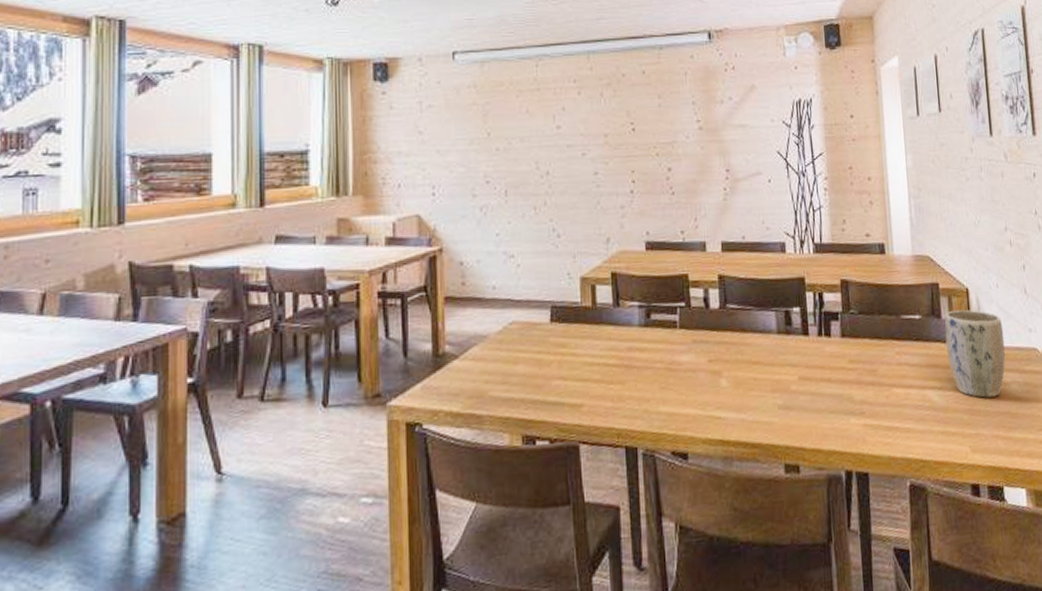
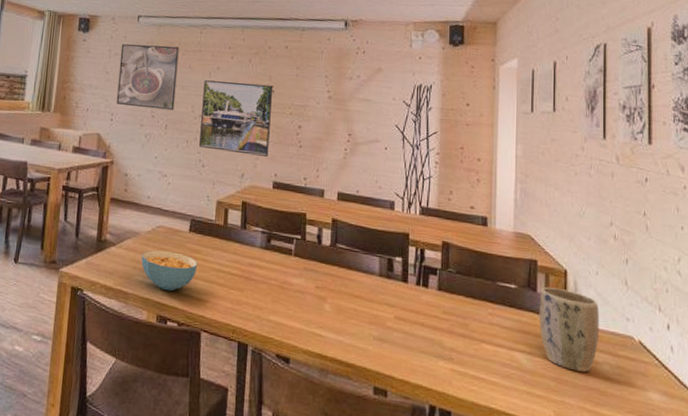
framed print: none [435,87,514,173] -> present [116,44,179,111]
cereal bowl: none [494,351,565,403] -> present [141,250,197,291]
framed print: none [547,122,636,214] -> present [199,80,274,157]

